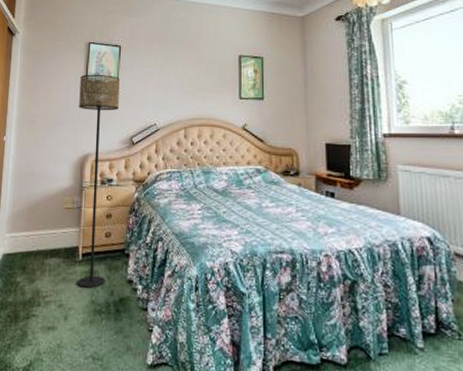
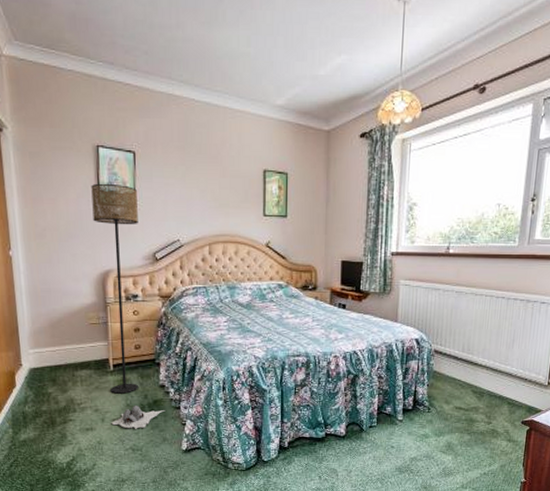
slippers: none [73,303,132,333] -> present [111,406,166,429]

